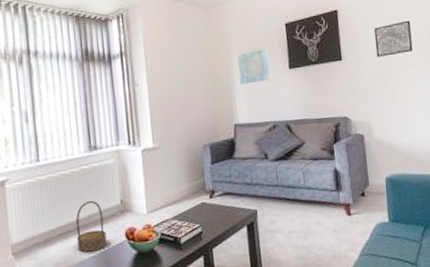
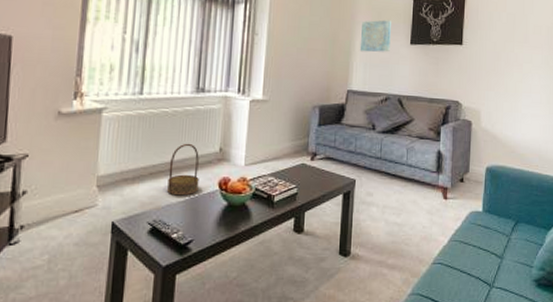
wall art: present [374,20,413,57] -> none [496,17,533,49]

